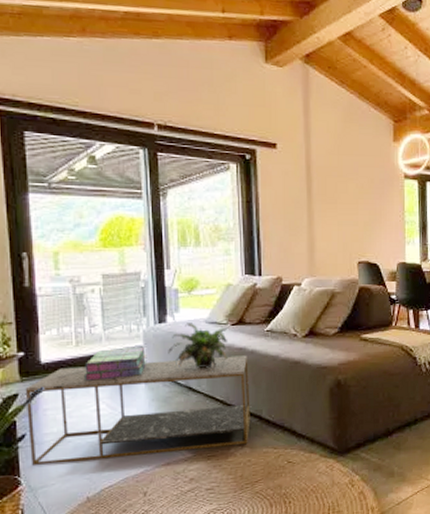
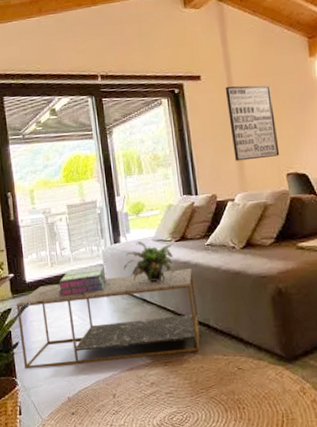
wall art: none [302,160,353,243] -> present [225,85,280,161]

